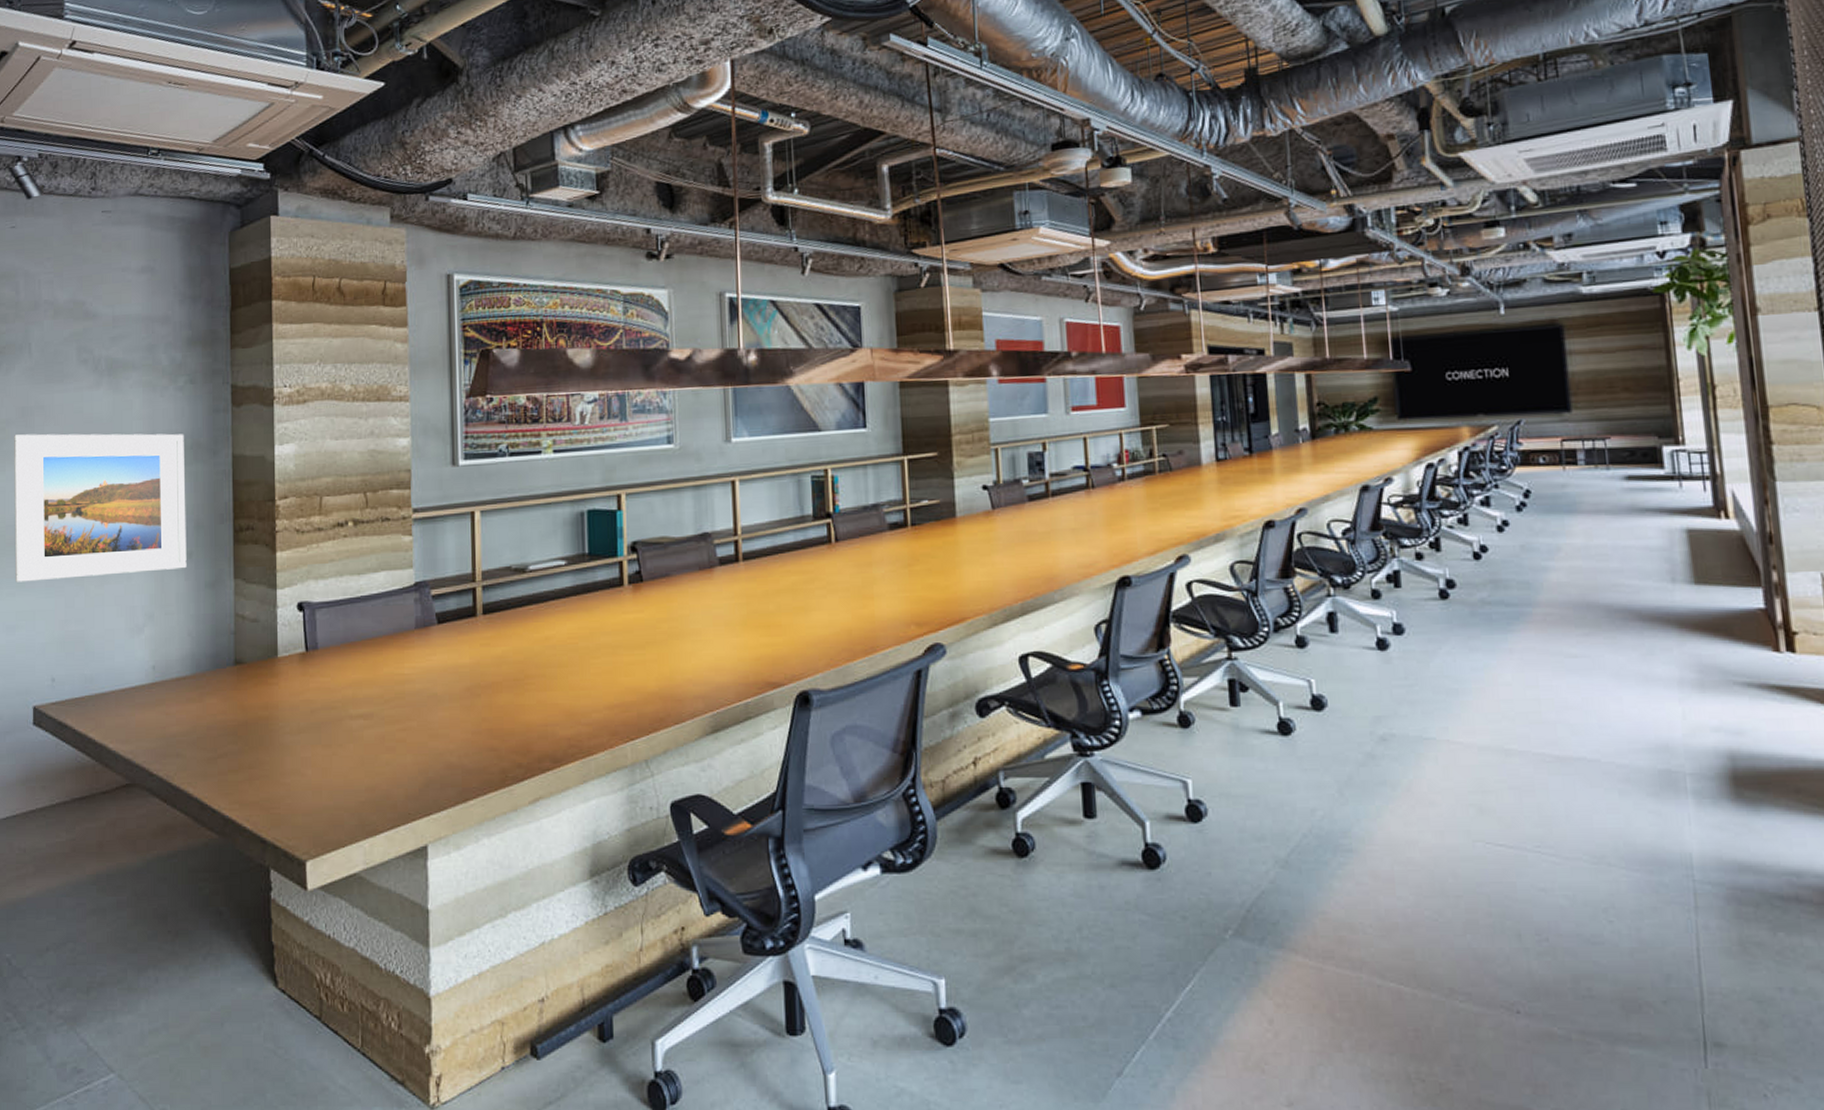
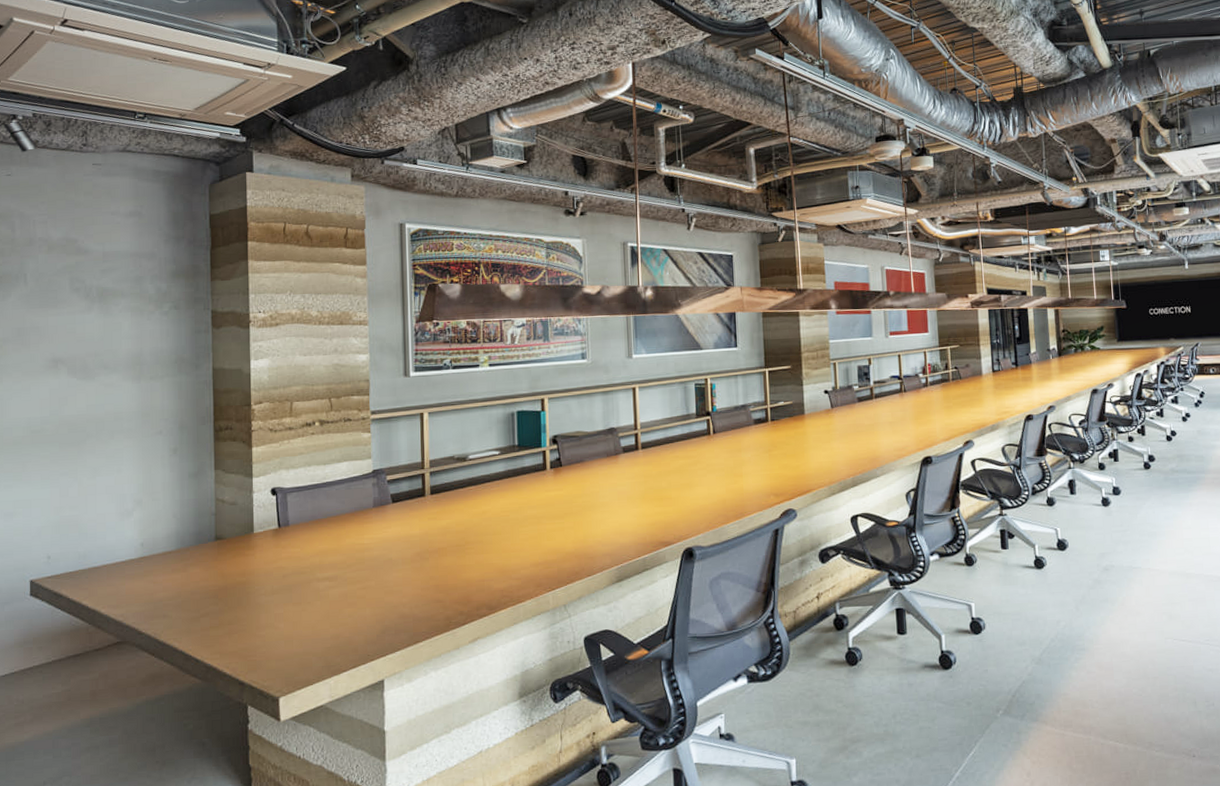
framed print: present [14,433,187,582] -> none [11,350,172,476]

